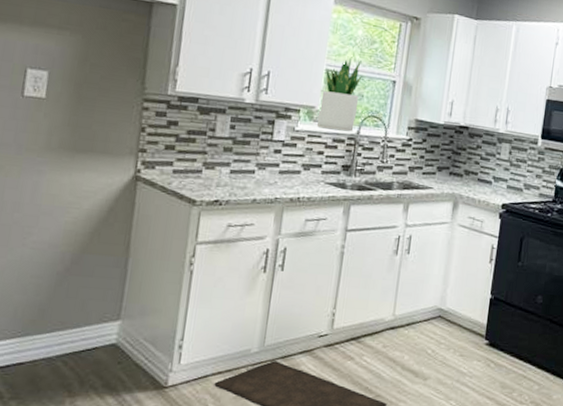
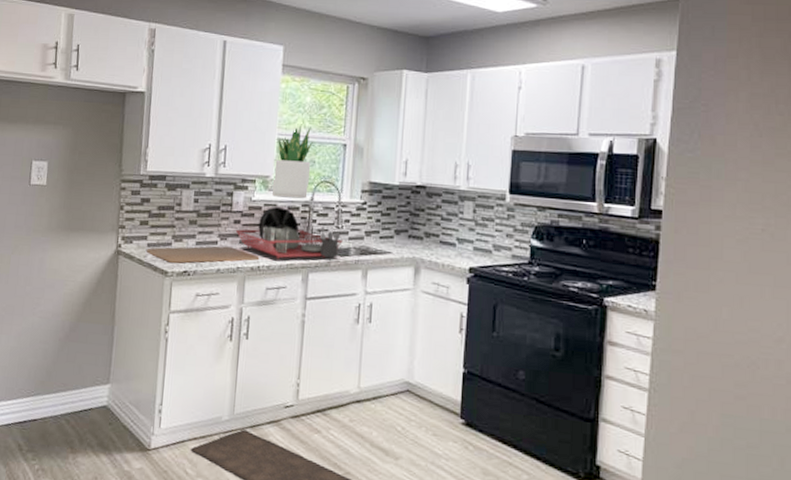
chopping board: none [172,174,299,193] -> present [147,246,259,264]
dish rack: none [276,137,387,194] -> present [236,206,343,262]

